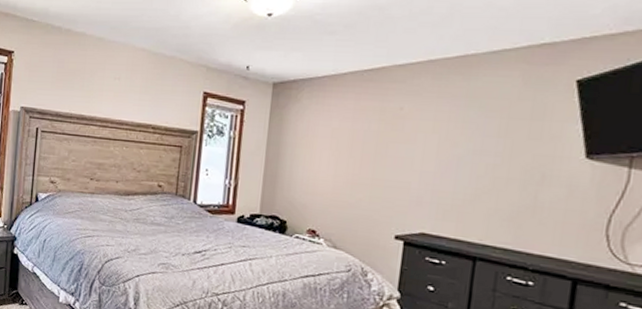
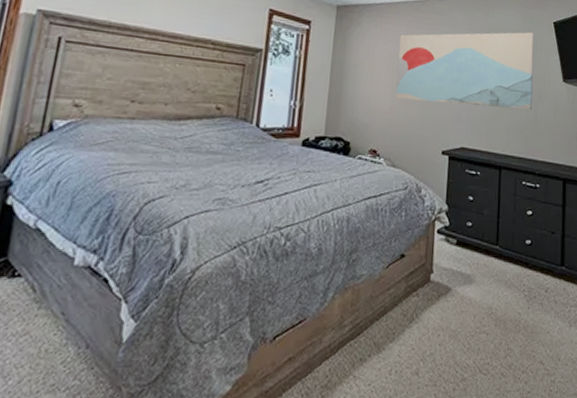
wall art: none [339,95,543,194] -> present [395,32,535,110]

